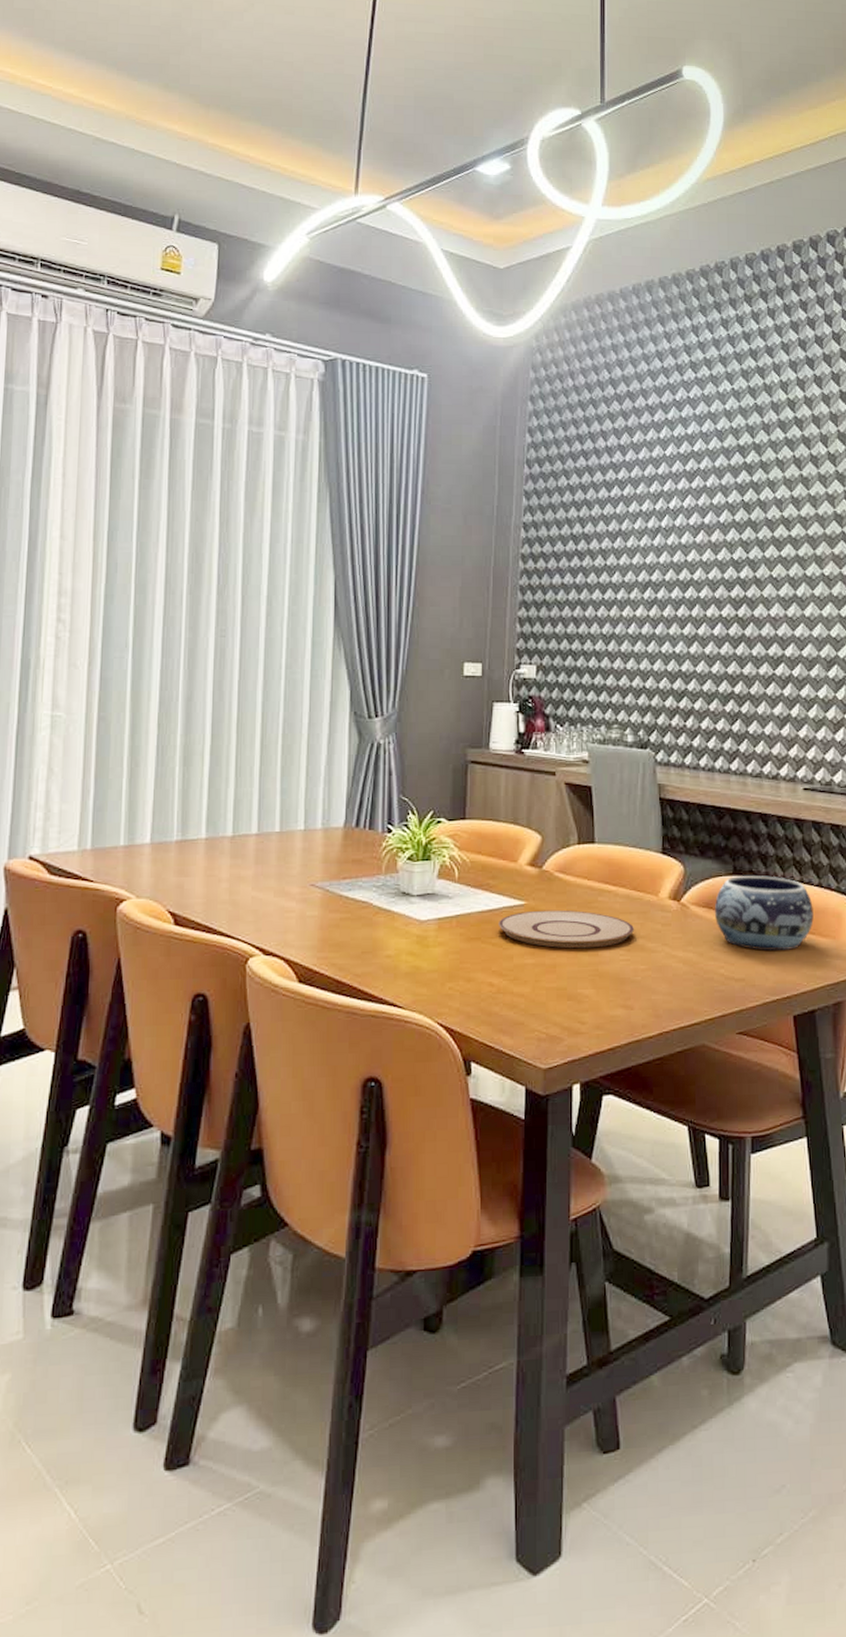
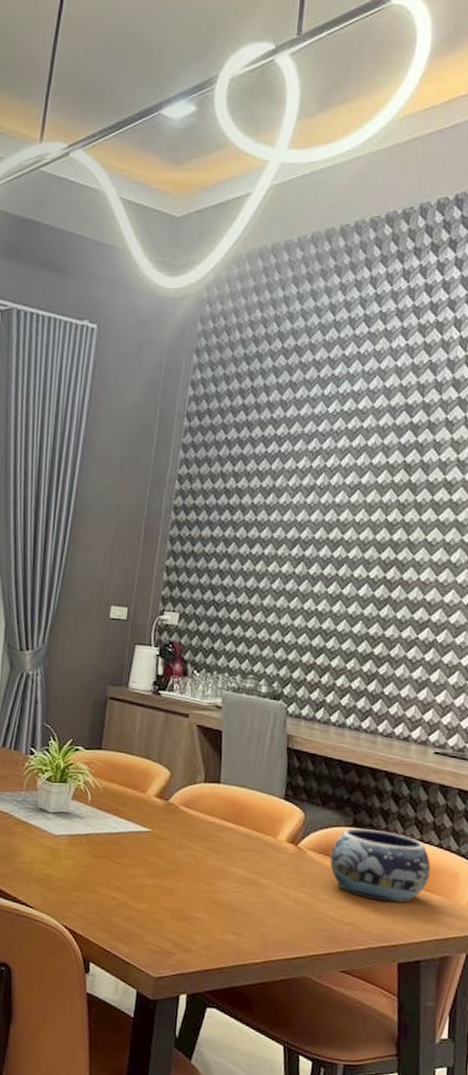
plate: present [499,910,635,949] -> none [124,838,251,878]

